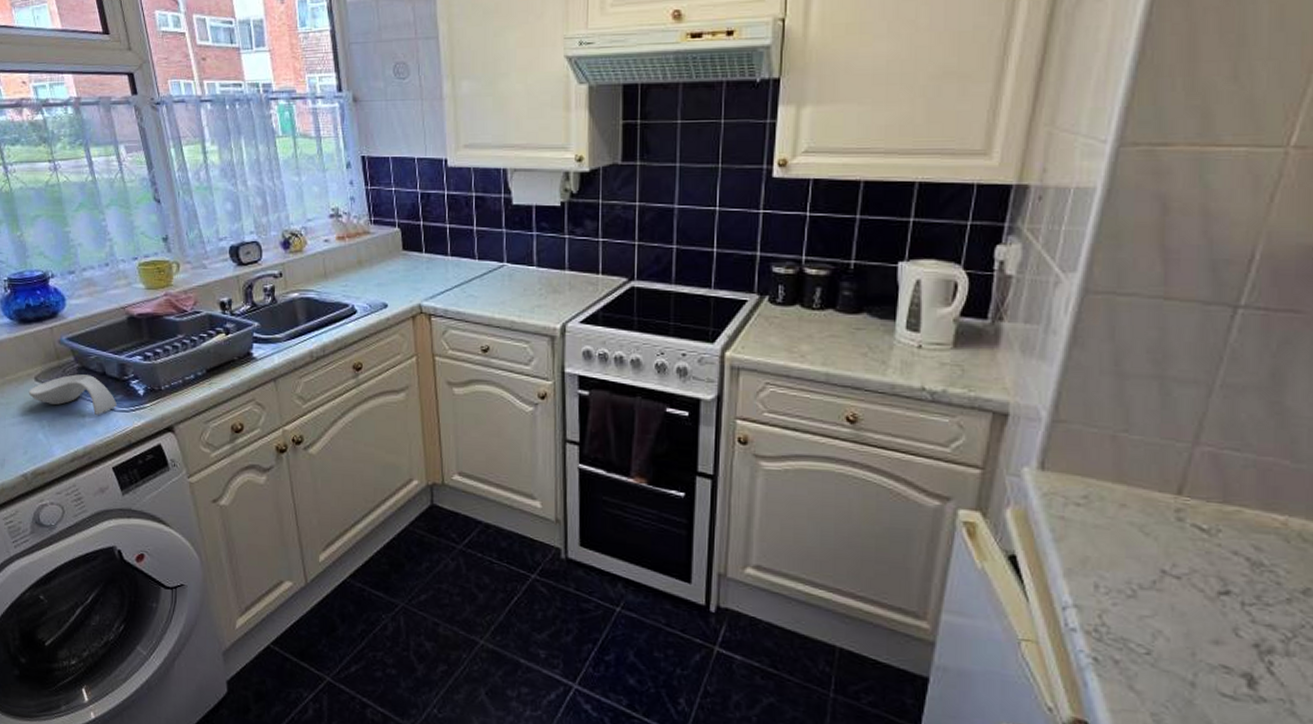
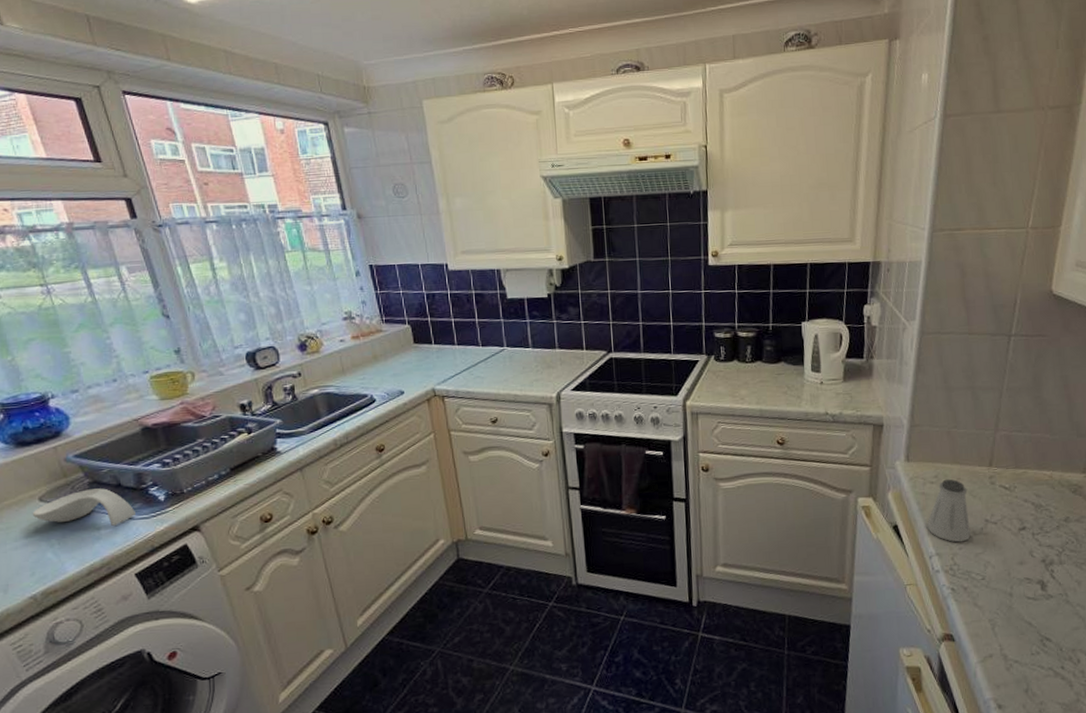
saltshaker: none [1061,502,1136,596] -> present [926,479,971,542]

